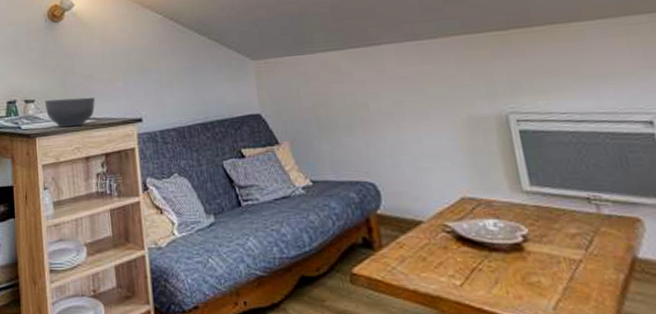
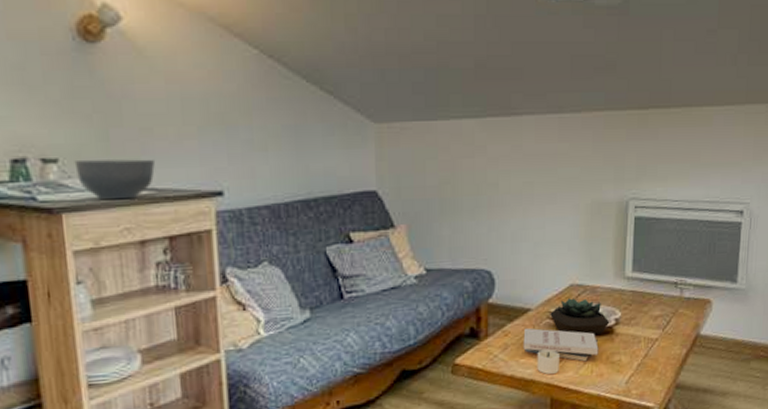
books: none [419,240,511,281] -> present [523,328,599,362]
candle: none [438,265,468,293] -> present [537,350,559,375]
succulent plant: none [445,211,517,253] -> present [550,298,610,336]

